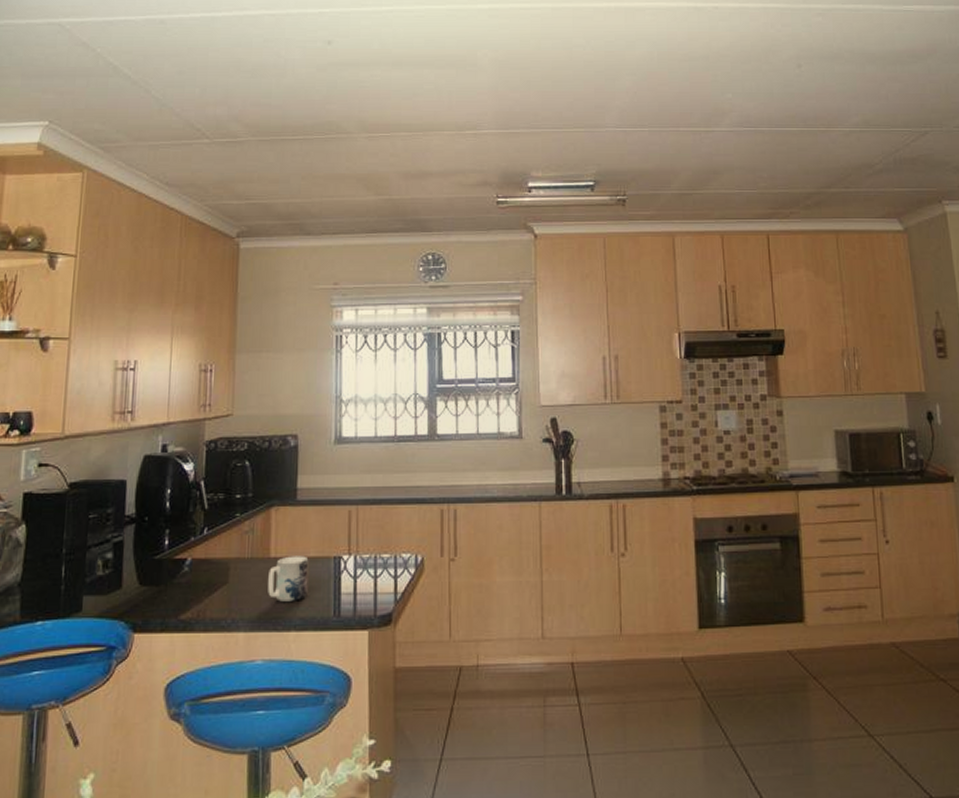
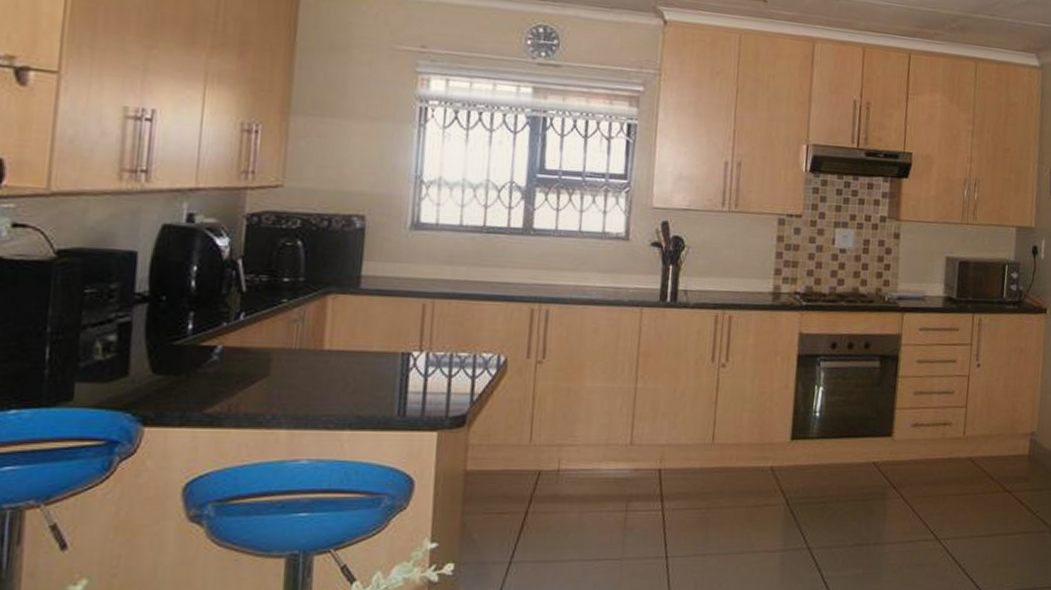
mug: present [268,556,309,602] -> none [318,349,371,399]

